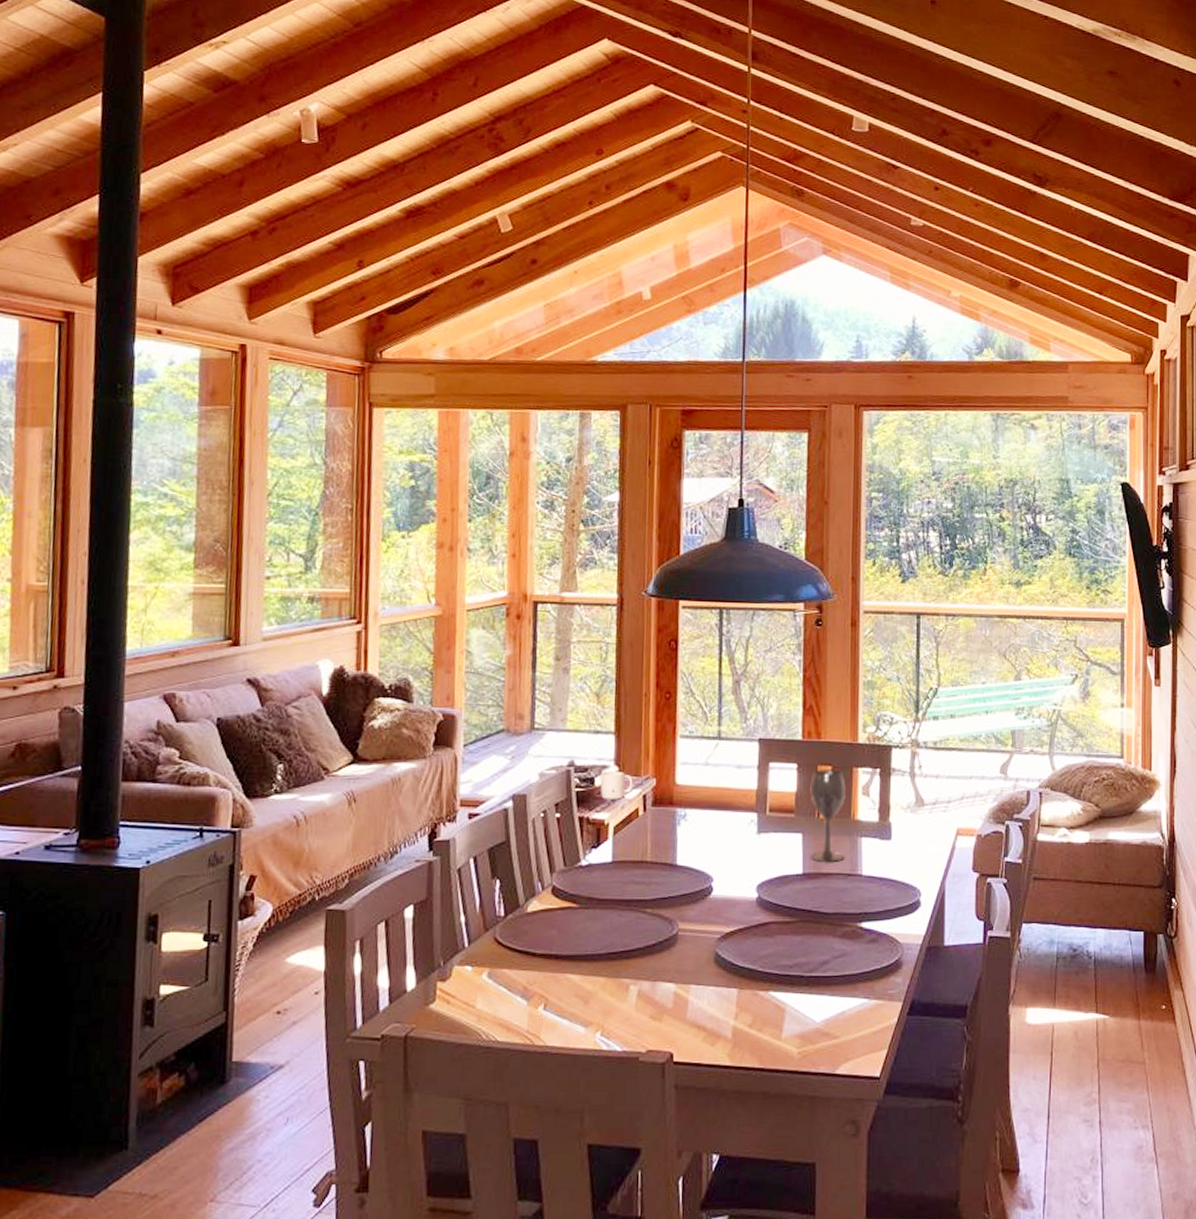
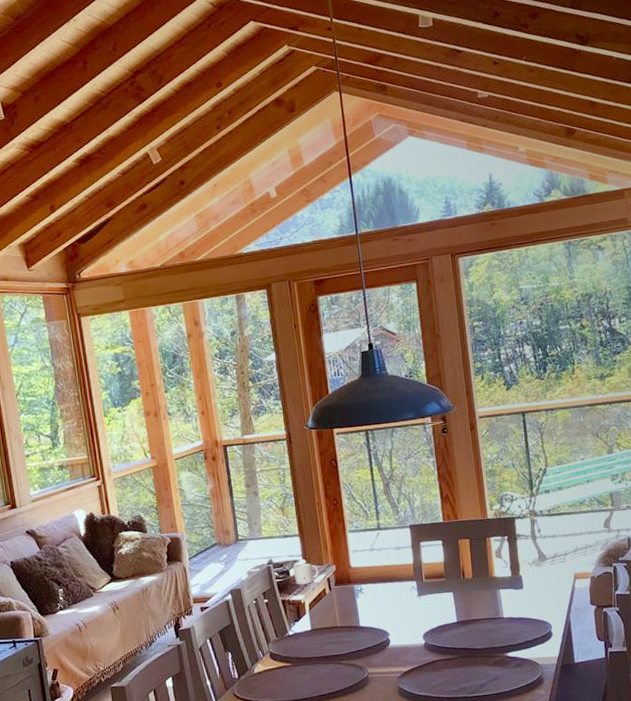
wine glass: present [810,769,846,863] -> none [454,541,488,612]

